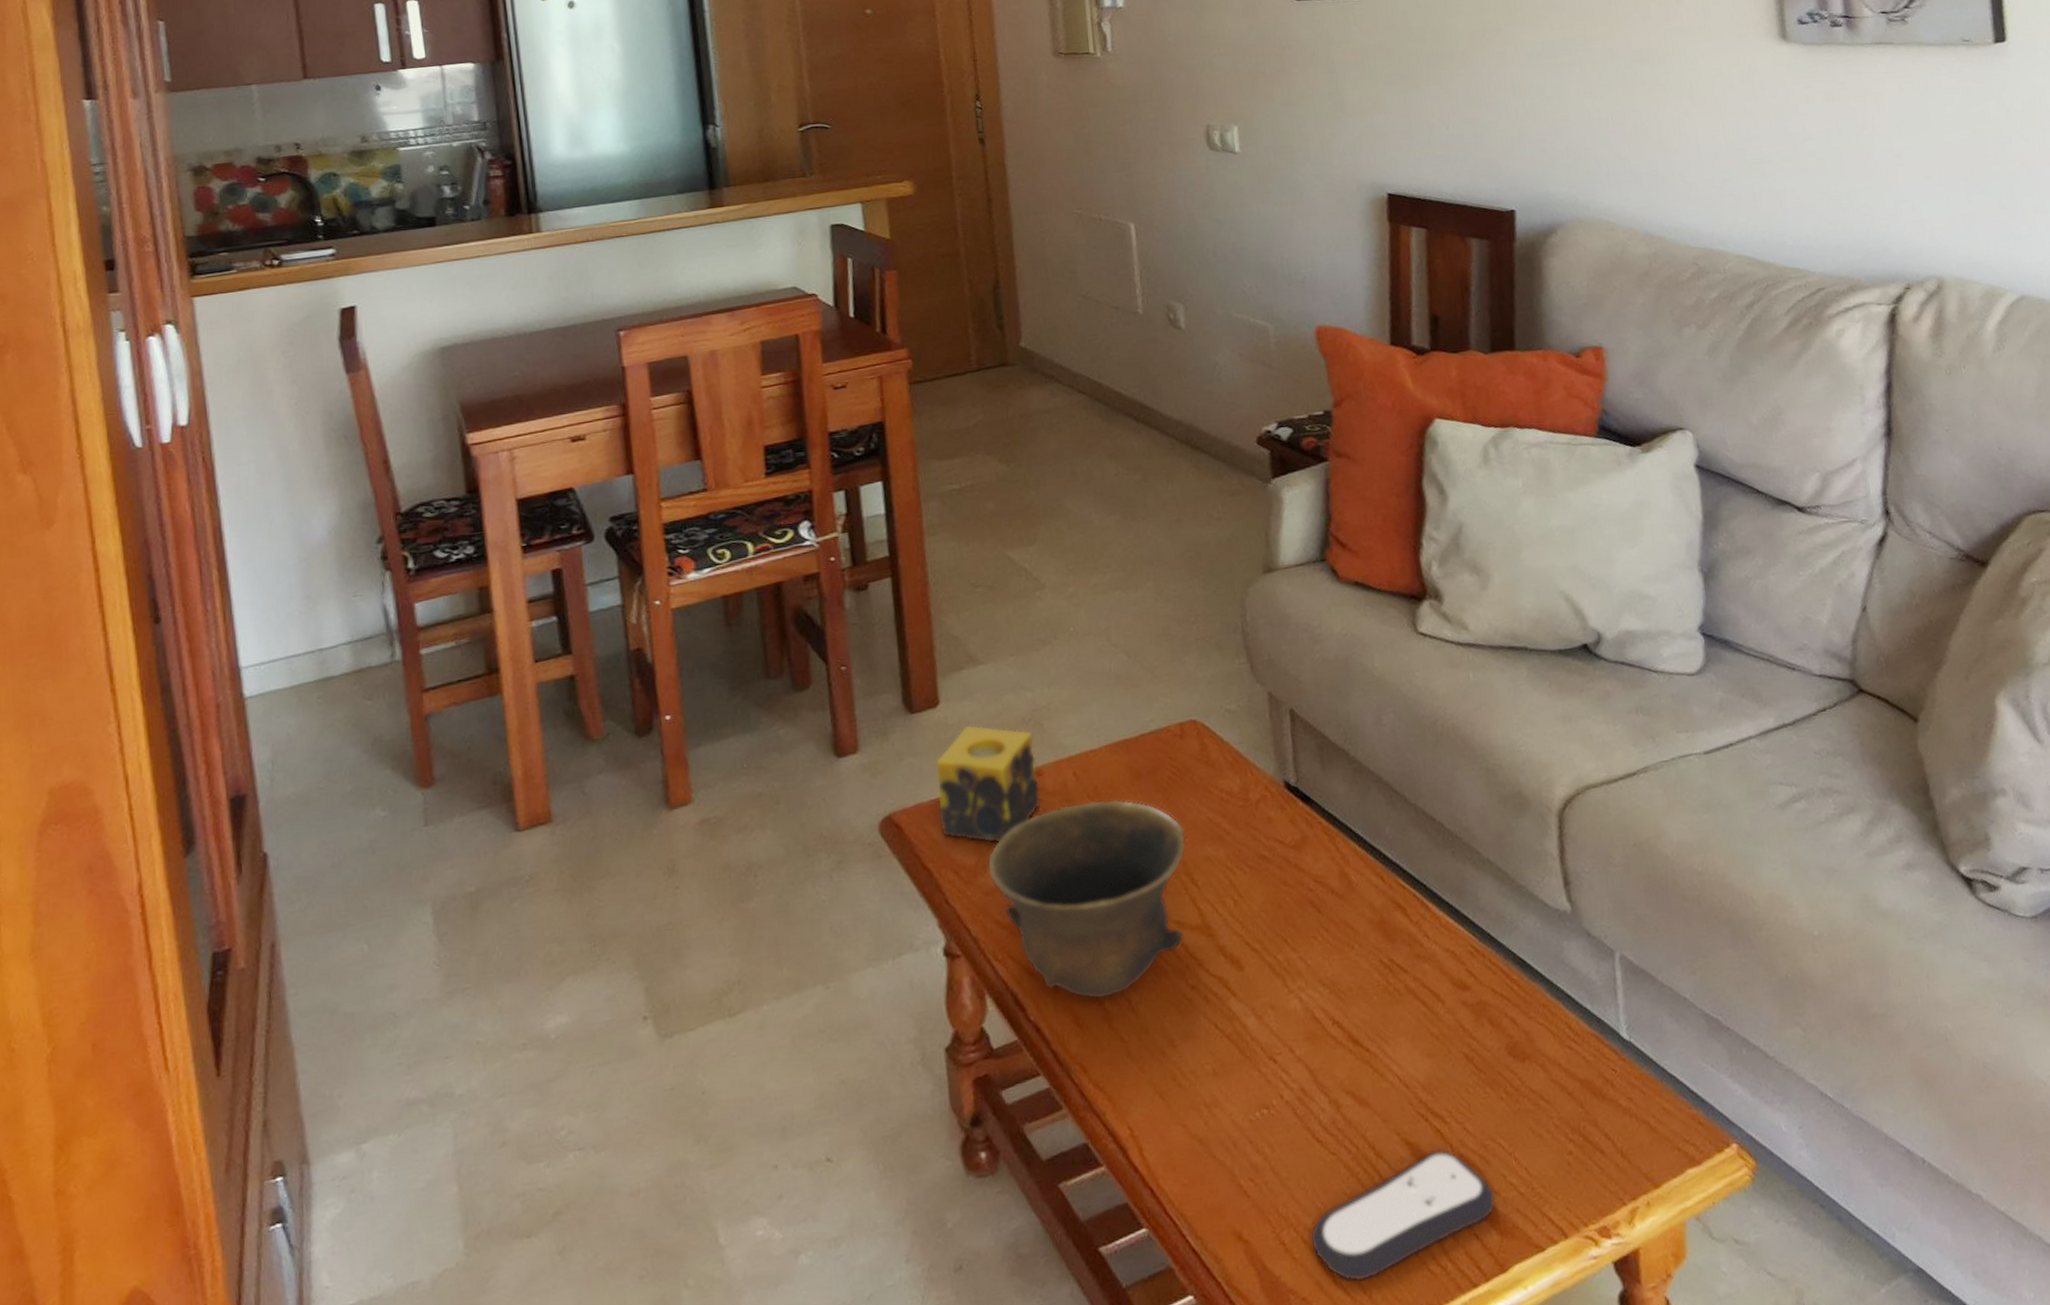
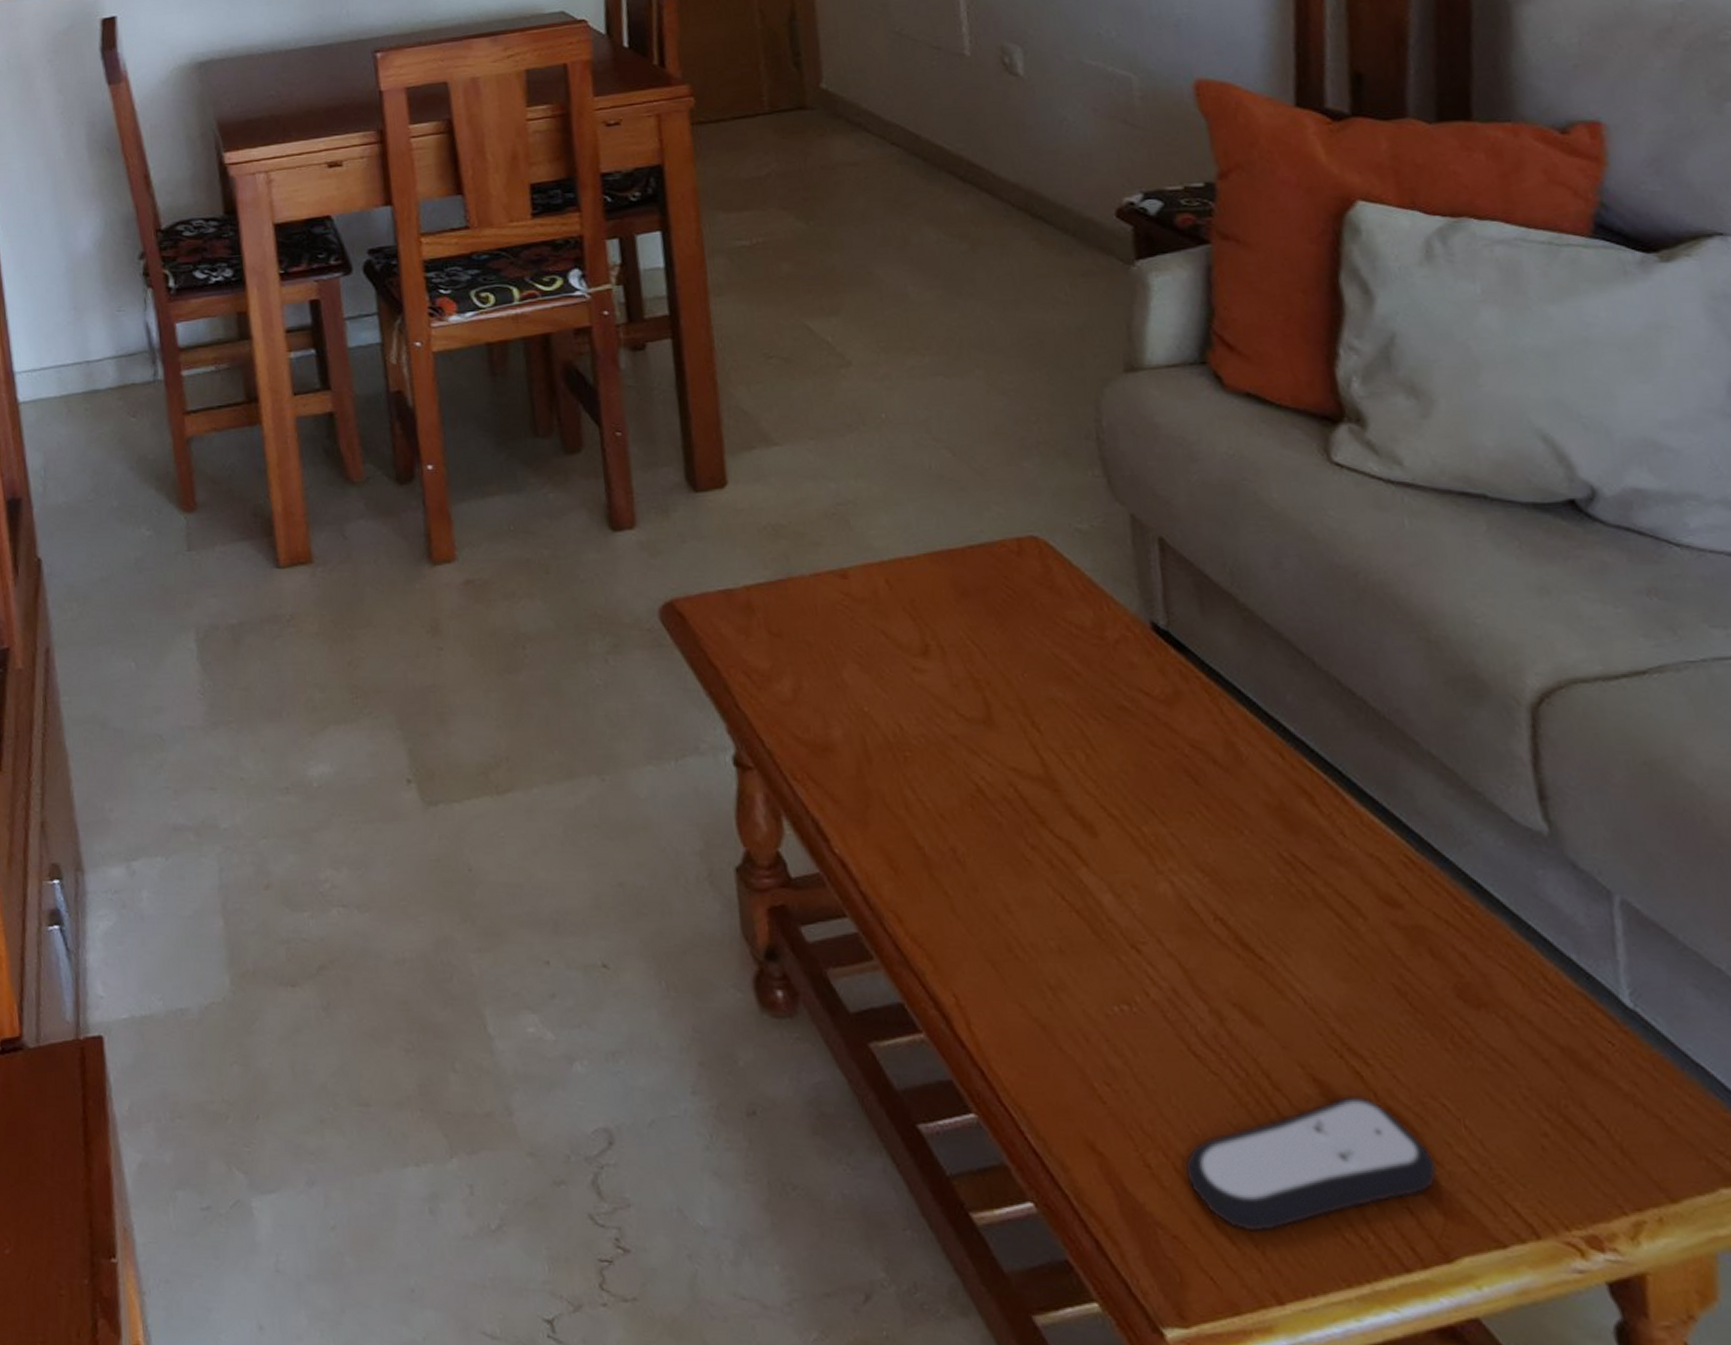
candle: present [935,725,1041,843] -> none [723,512,847,648]
bowl: present [988,799,1186,999] -> none [784,616,1025,842]

